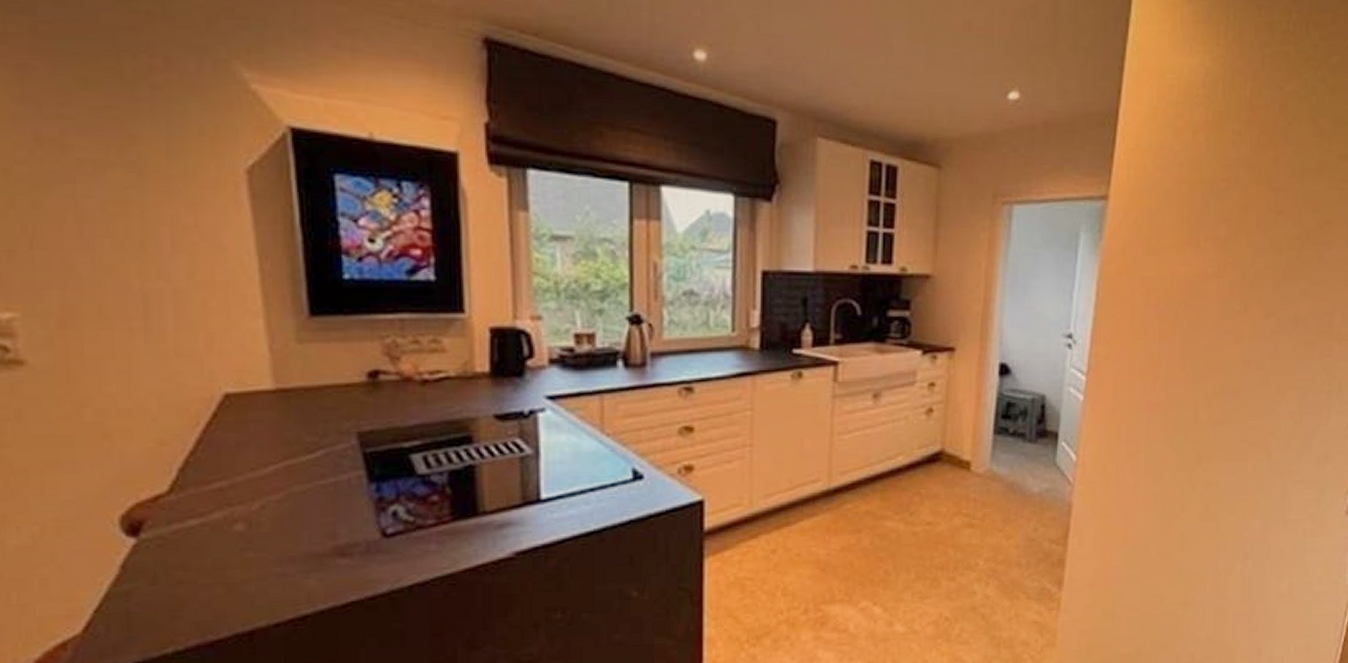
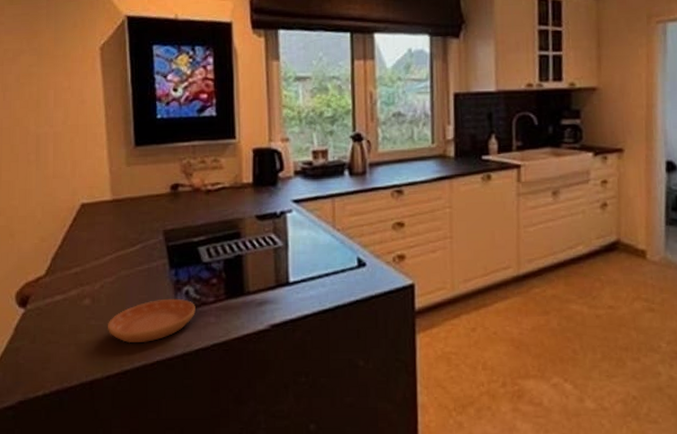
saucer: none [274,521,408,581] -> present [108,298,196,344]

